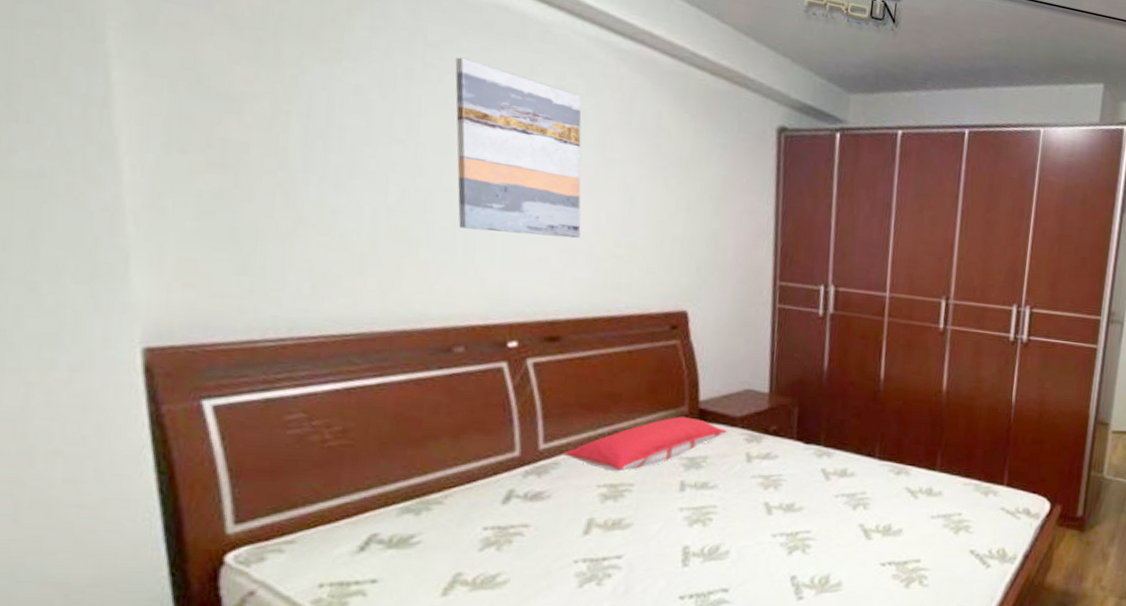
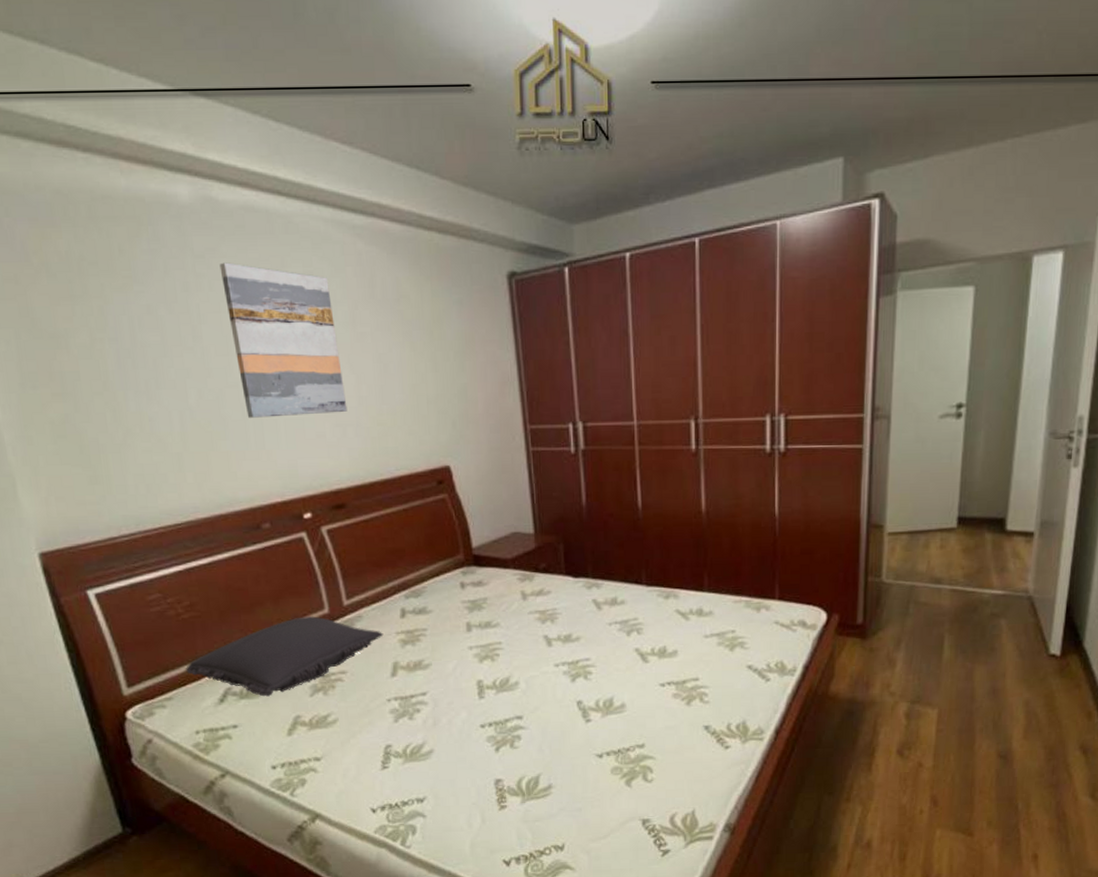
pillow: none [321,456,582,548] -> present [186,615,384,697]
pillow: present [562,416,728,472] -> none [363,563,502,619]

